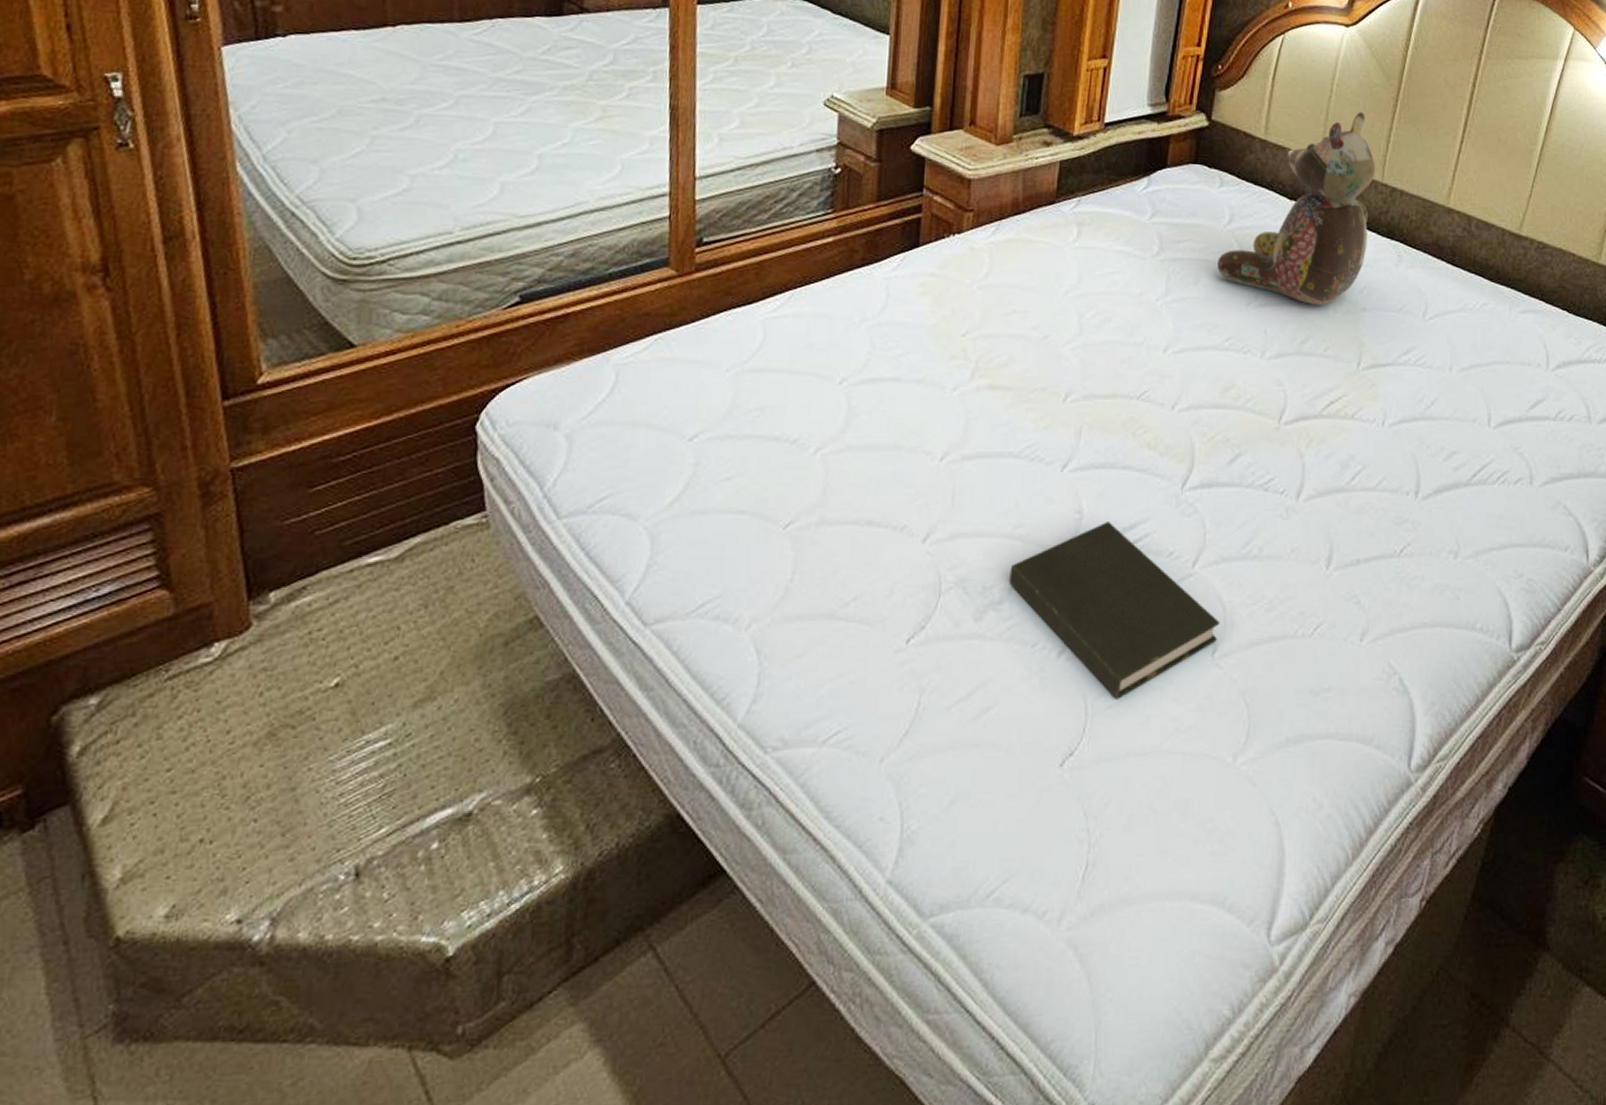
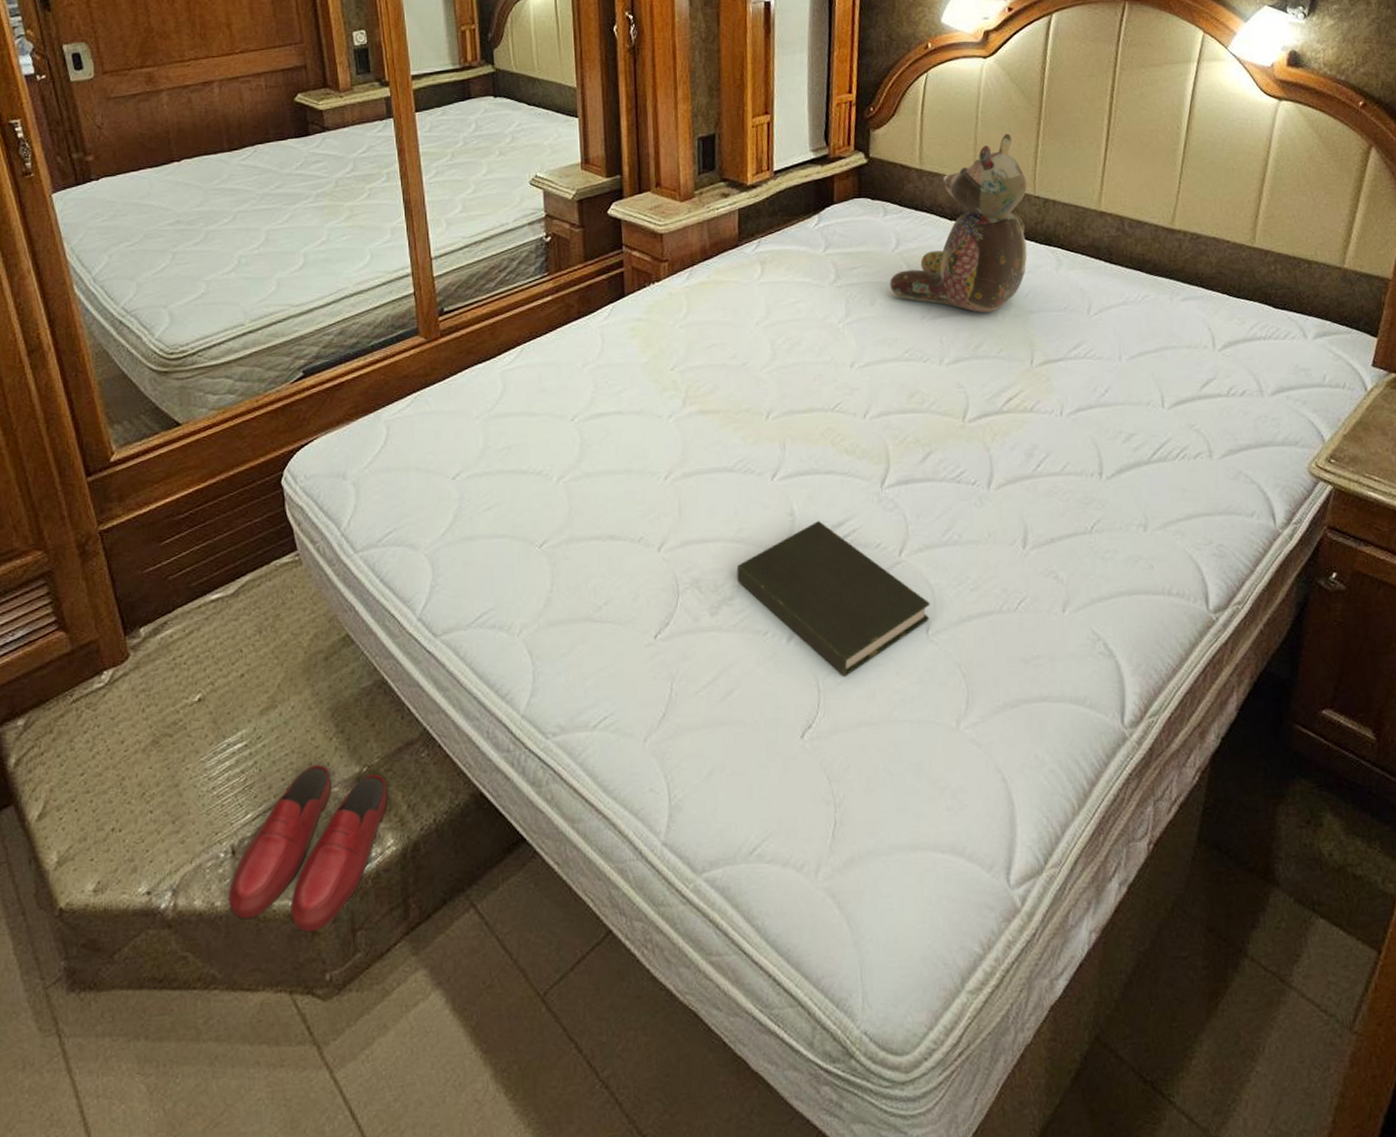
slippers: none [342,772,564,976] -> present [228,765,389,933]

